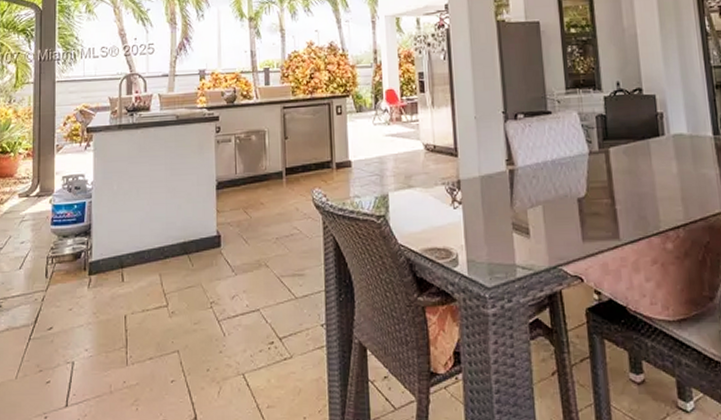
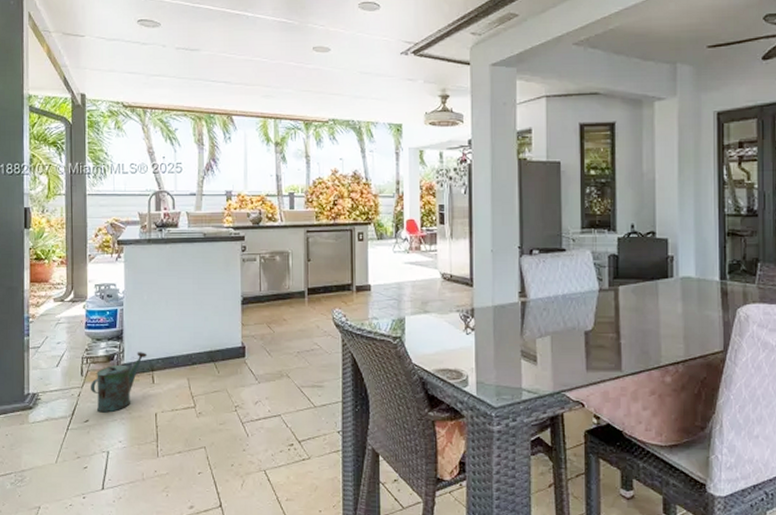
watering can: none [56,247,117,318] -> present [91,352,148,413]

